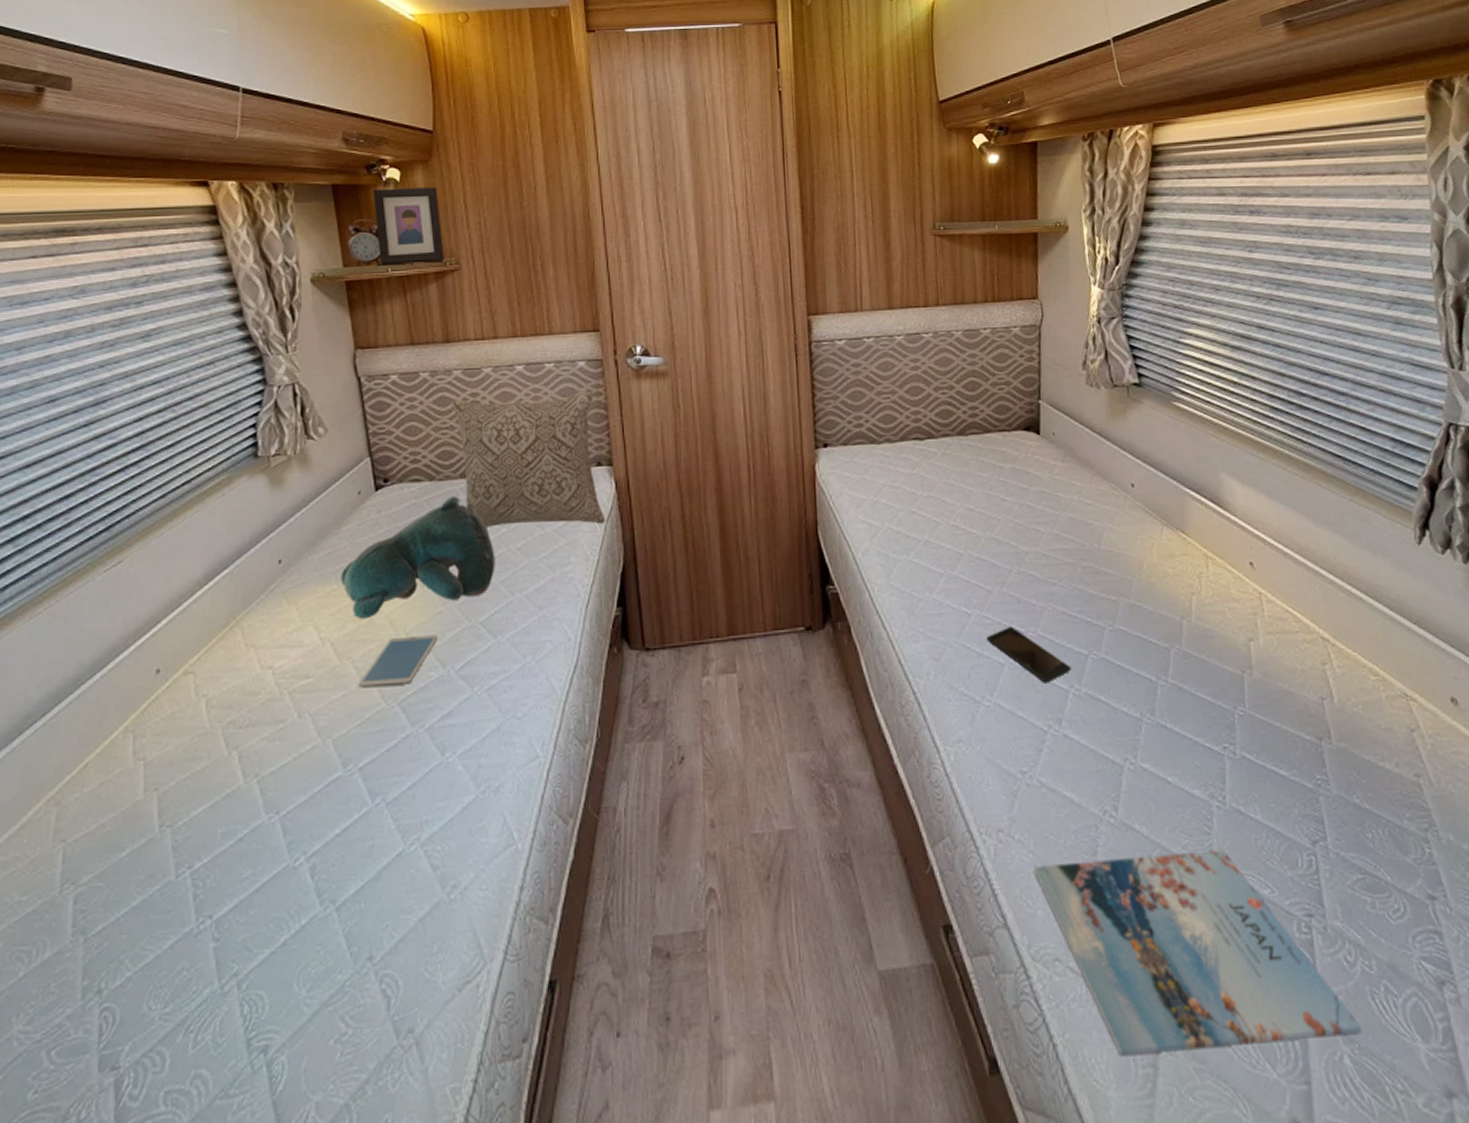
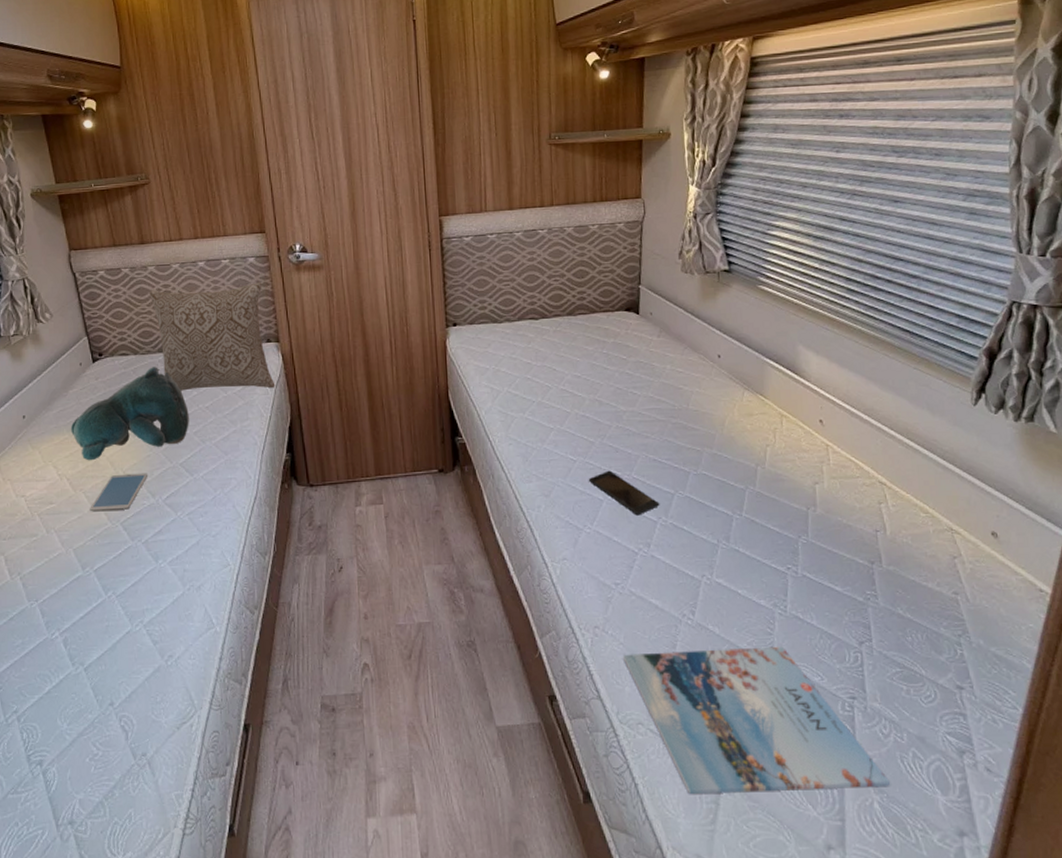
alarm clock: present [346,218,381,267] -> none [56,142,85,183]
picture frame: present [372,187,444,266] -> none [74,115,136,182]

